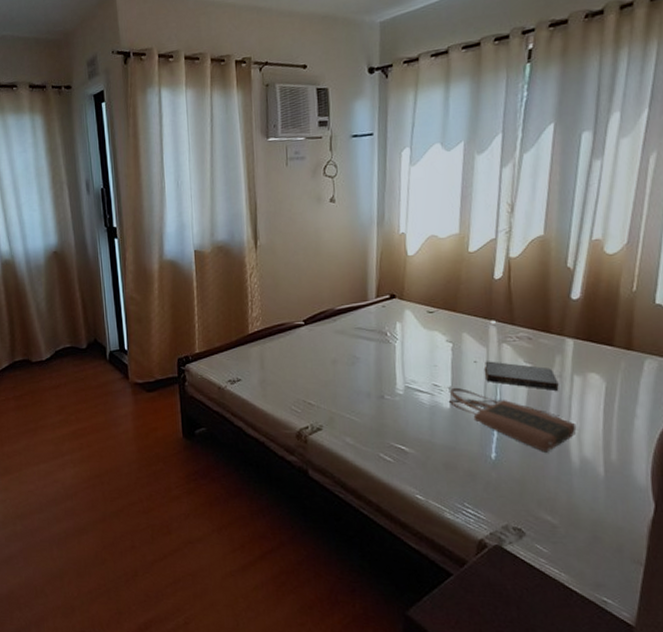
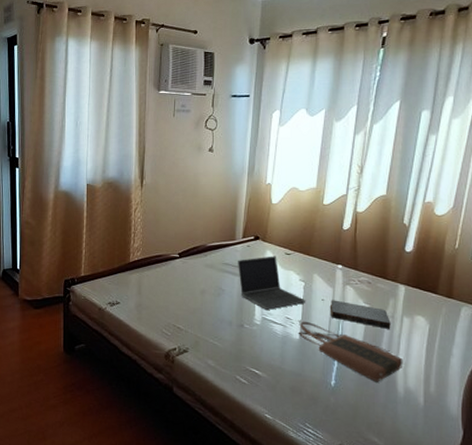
laptop computer: none [372,315,456,377] -> present [238,256,306,310]

